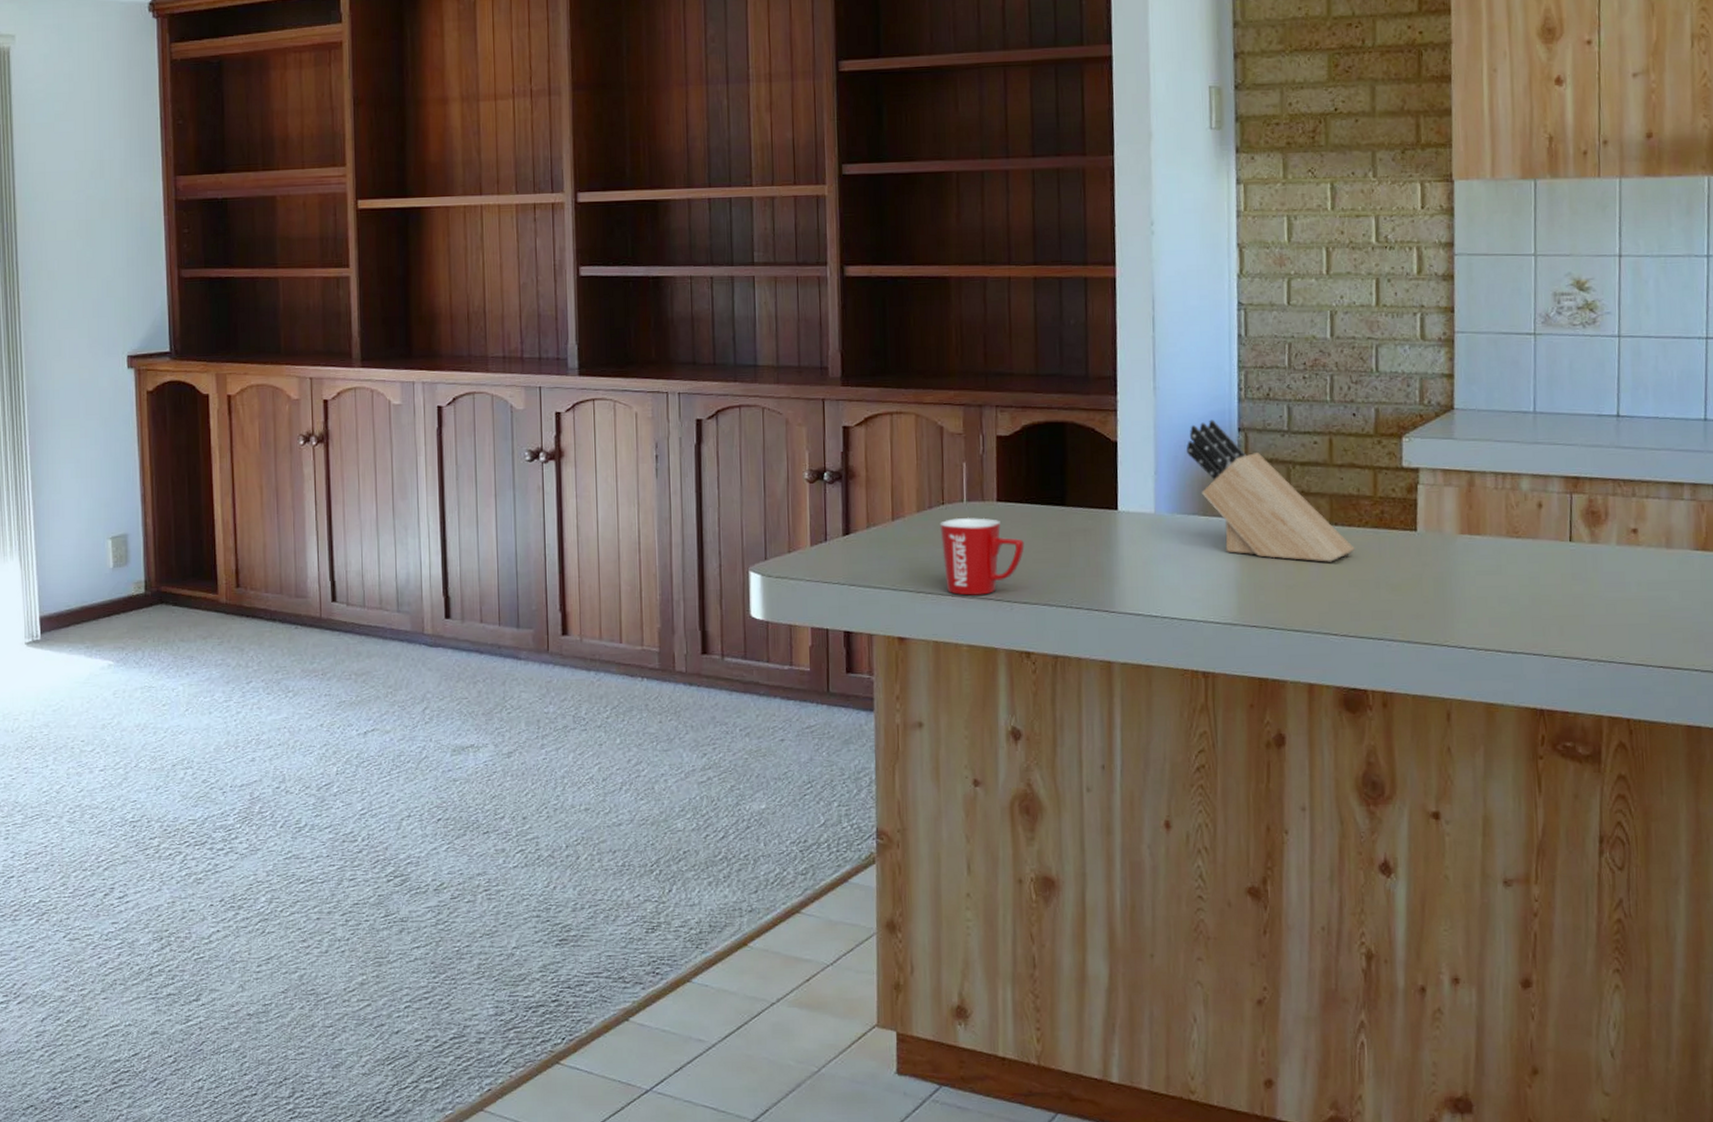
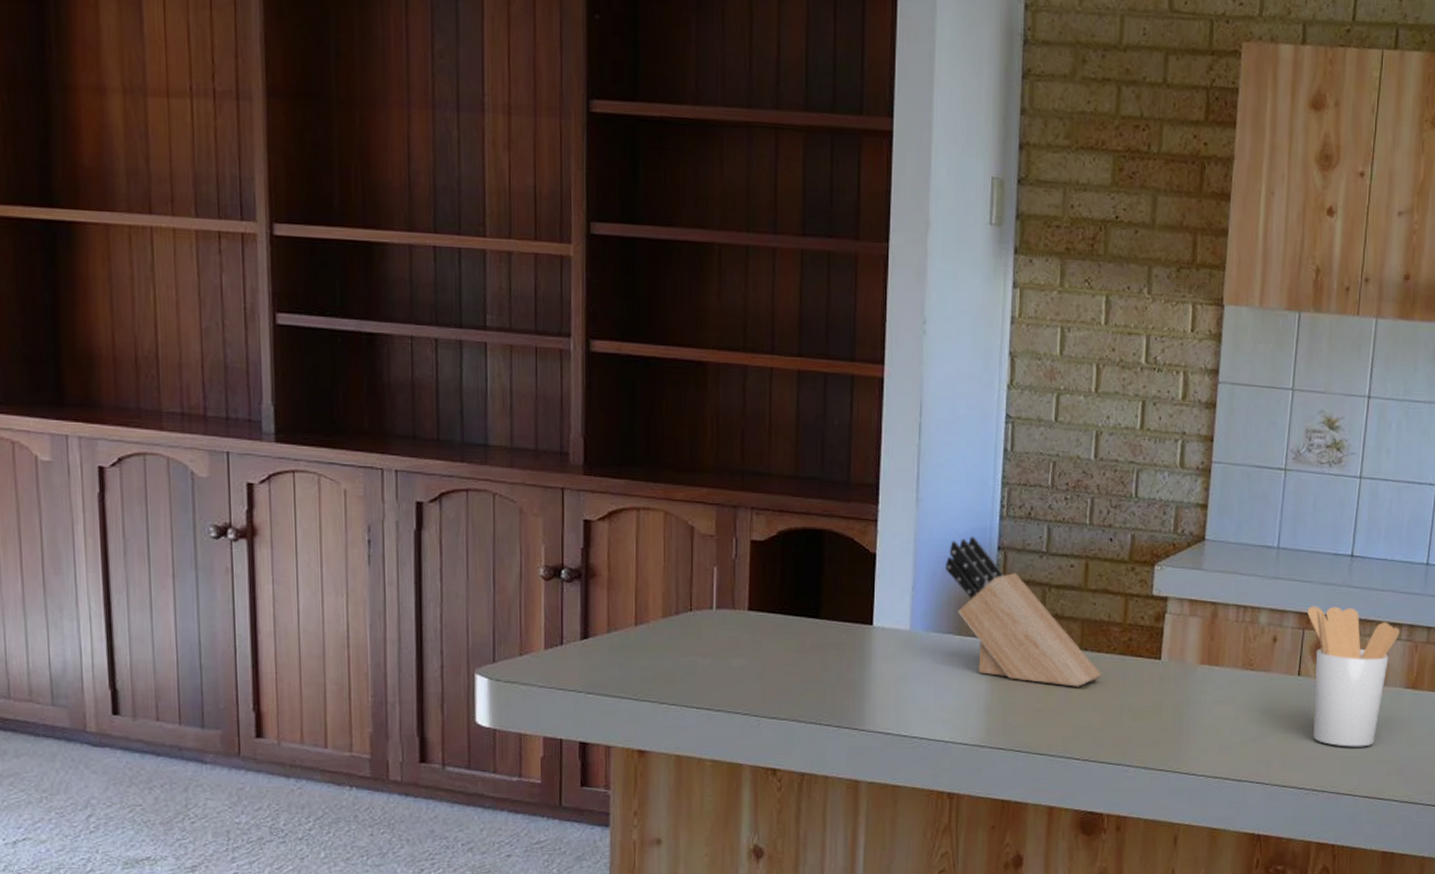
mug: present [939,518,1025,596] -> none [686,626,775,708]
utensil holder: none [1572,468,1682,614] -> present [1306,606,1400,747]

